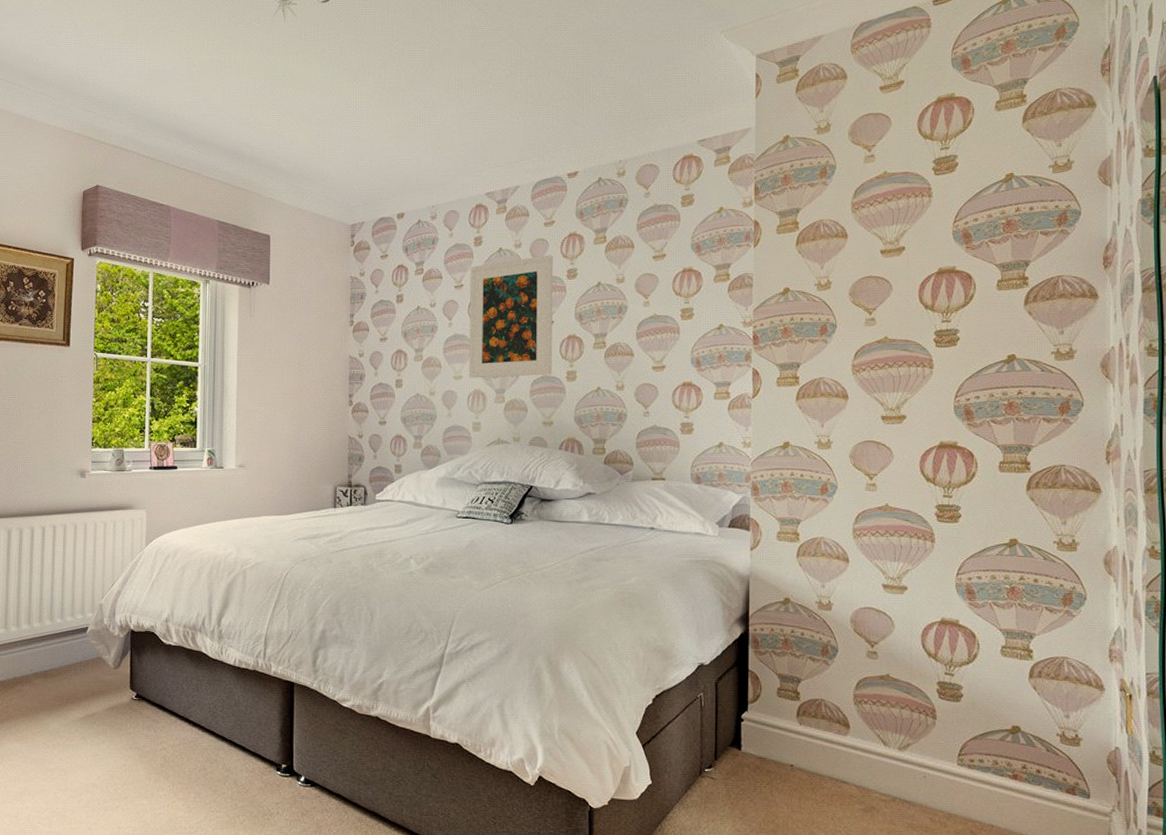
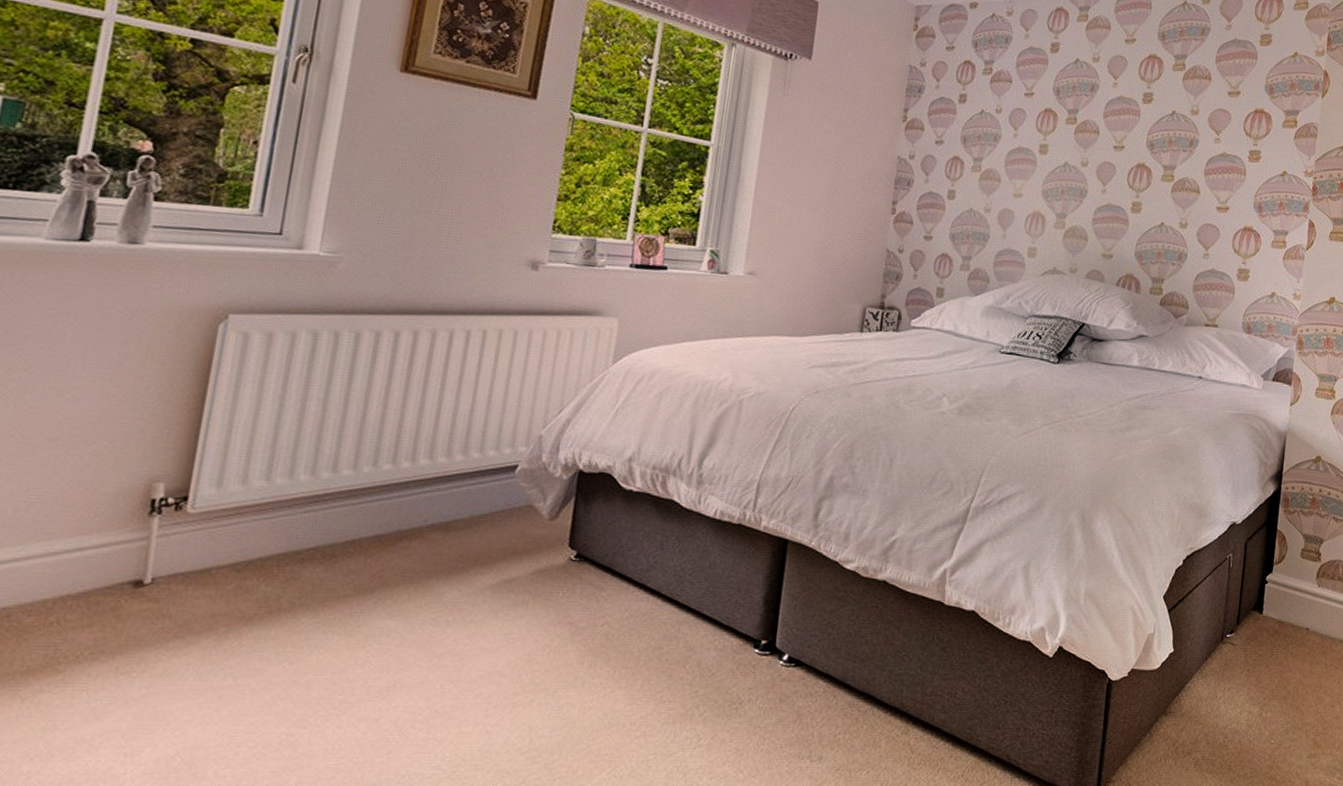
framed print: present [469,255,553,378] -> none [1029,74,1131,204]

